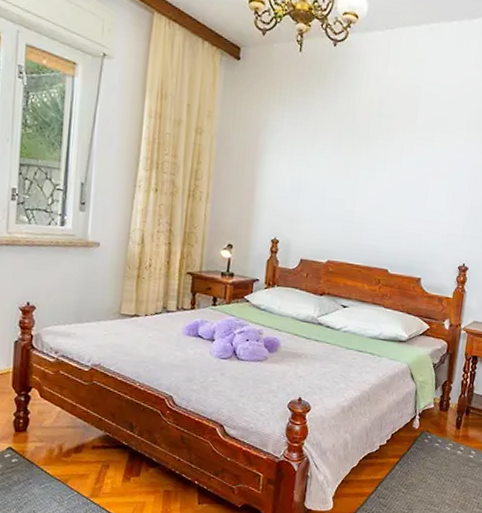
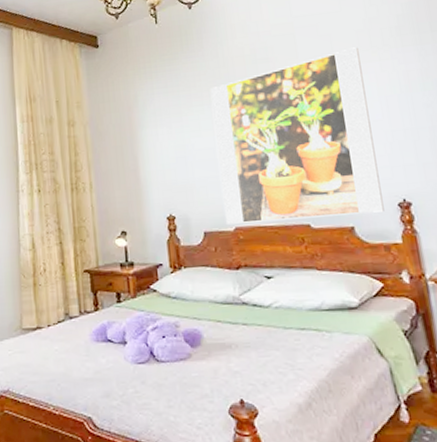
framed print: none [321,125,467,271] -> present [210,47,384,224]

